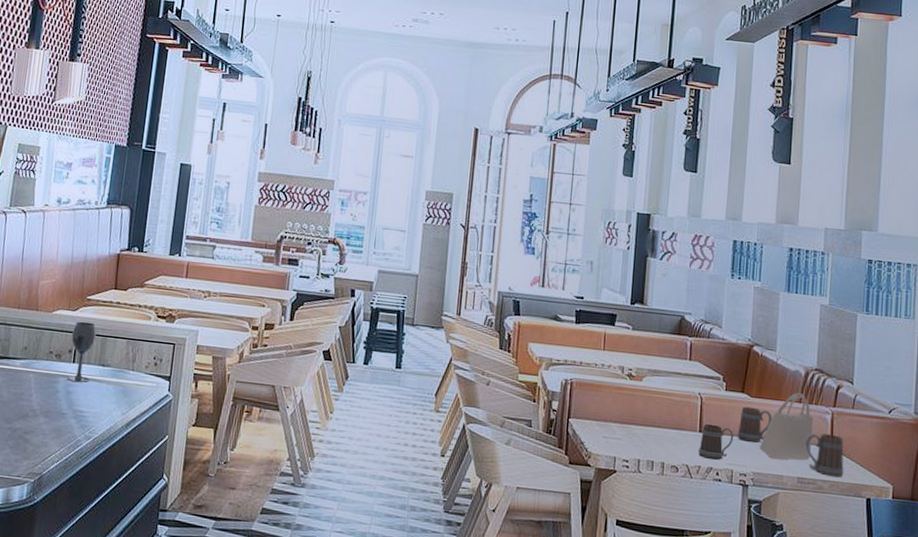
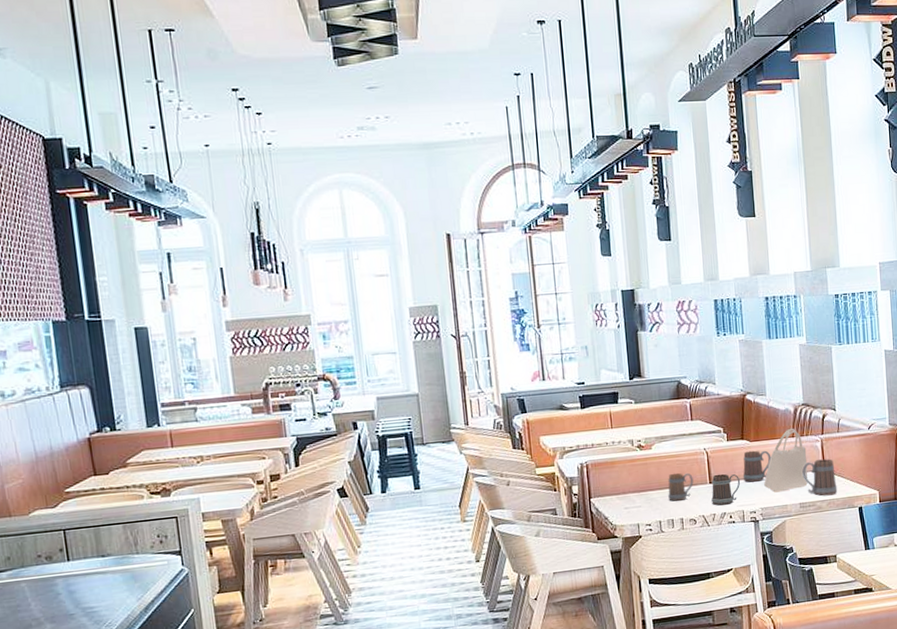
wine glass: present [67,321,96,382] -> none [57,515,92,580]
beer mug: none [652,411,682,443] -> present [668,472,694,501]

